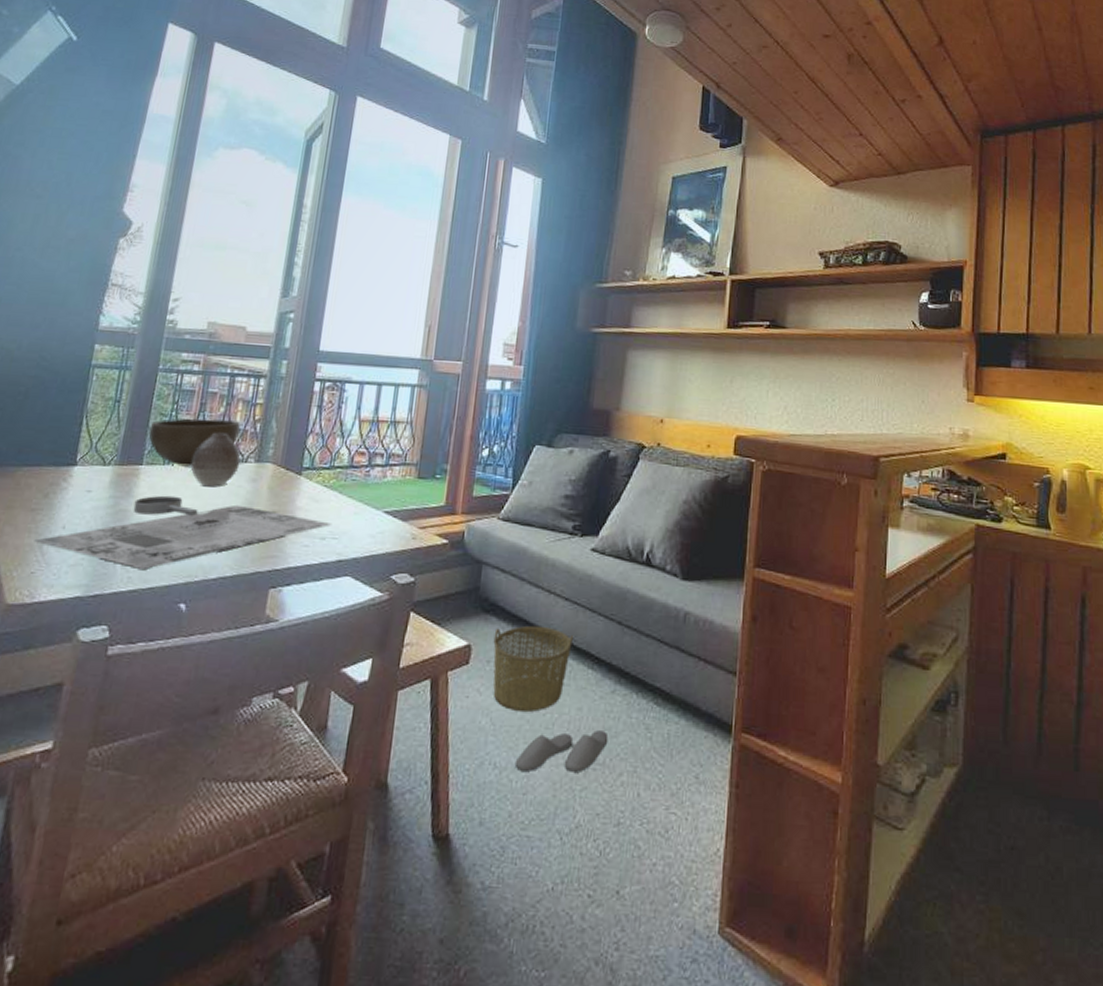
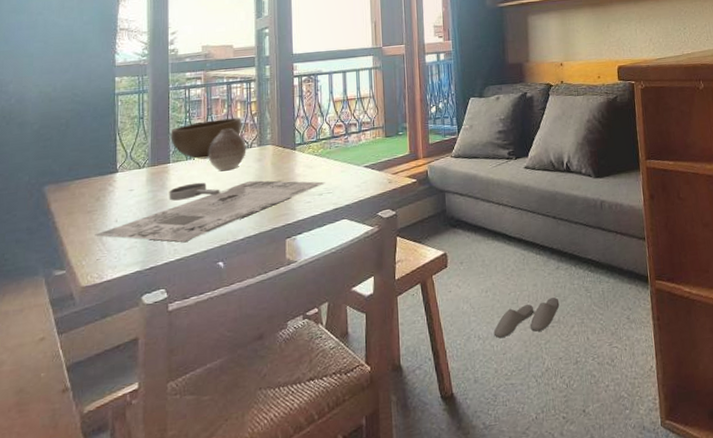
basket: present [493,625,574,712] -> none [462,229,522,295]

